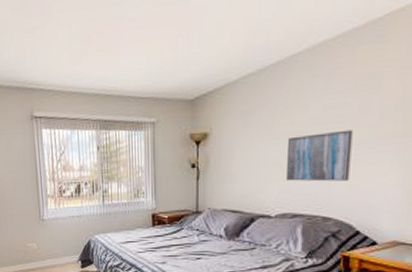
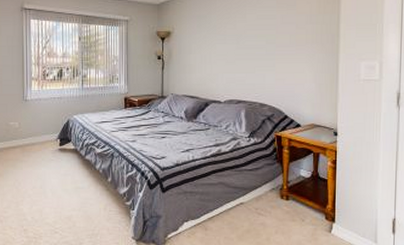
wall art: present [285,129,353,182] -> none [231,35,278,75]

